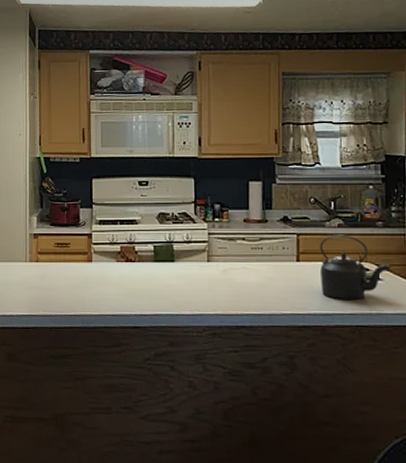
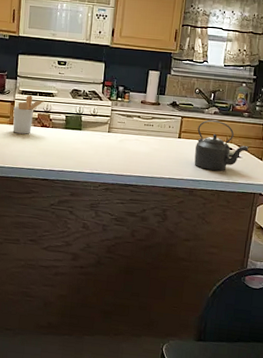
utensil holder: none [91,225,127,272] -> present [13,95,45,134]

